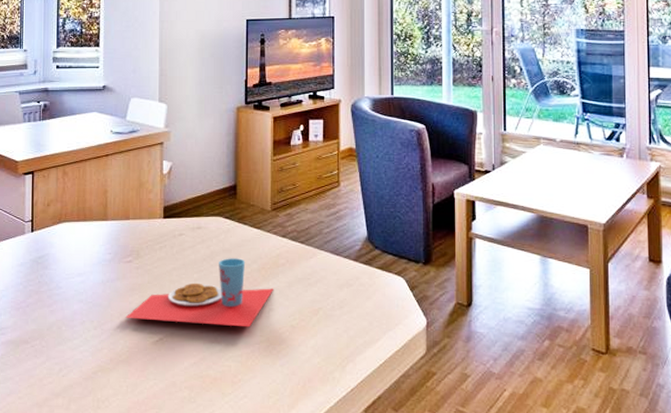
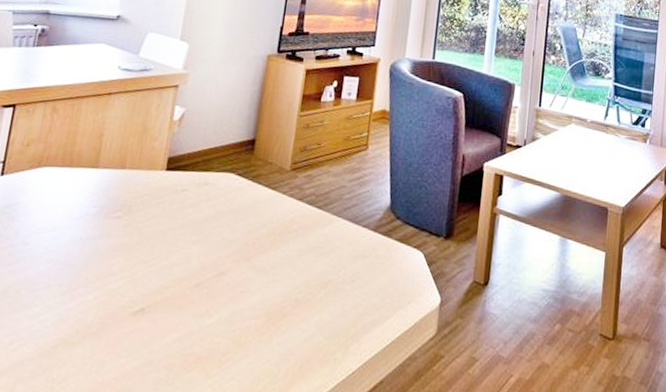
place setting: present [125,258,274,328] -> none [103,220,282,300]

